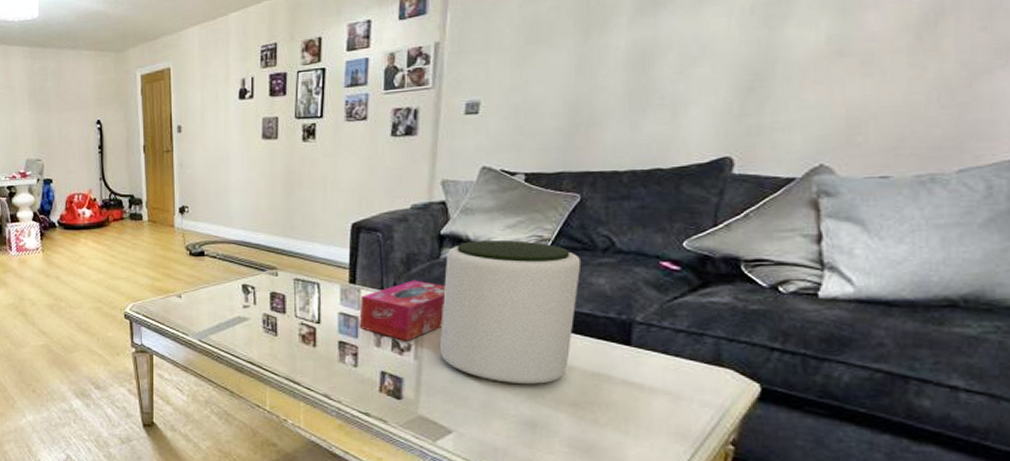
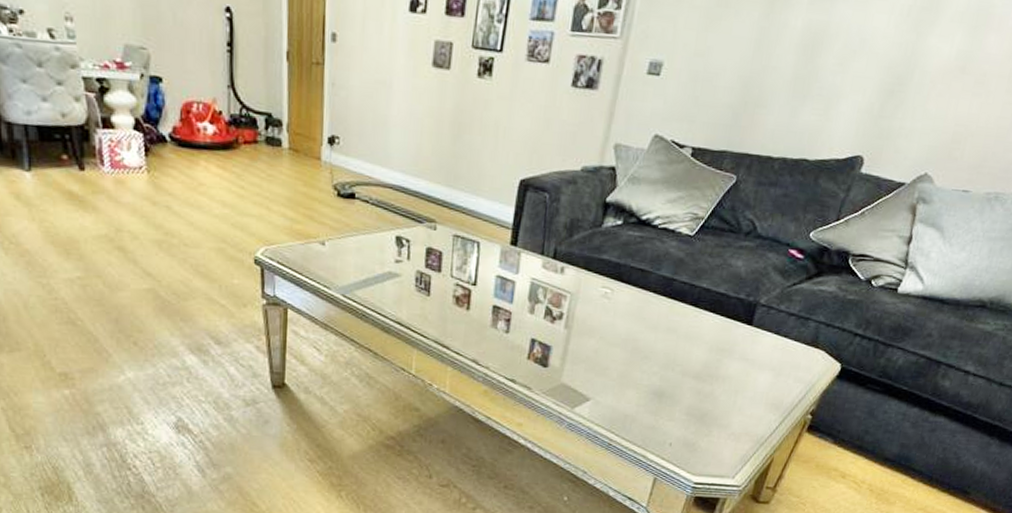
tissue box: present [359,280,446,341] -> none [515,247,604,310]
plant pot: present [439,240,582,385] -> none [588,212,726,358]

